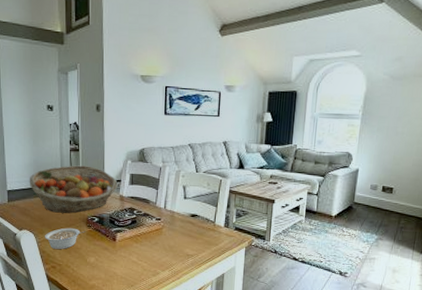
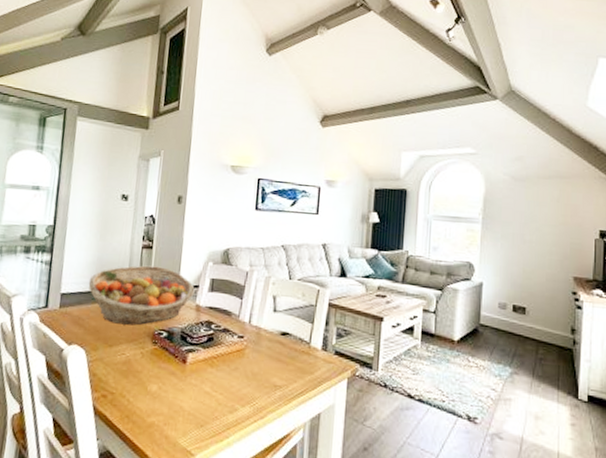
legume: present [45,228,86,249] -> none [98,344,151,372]

